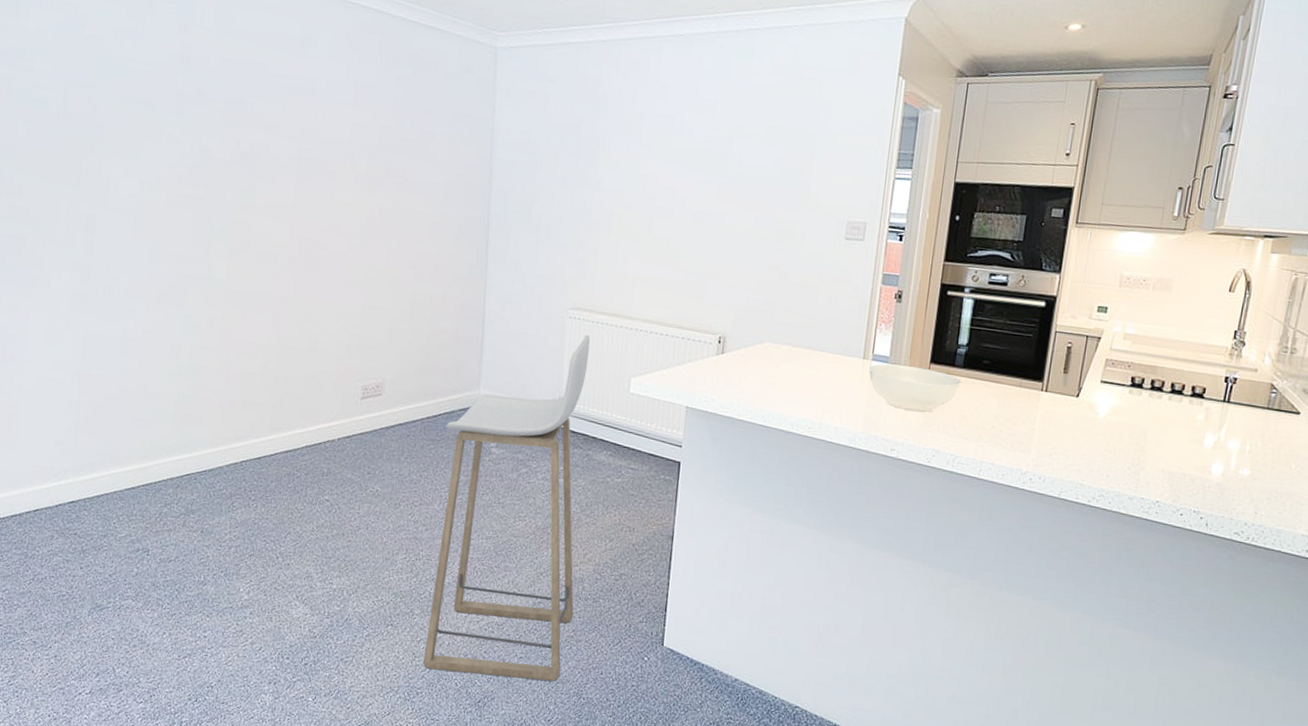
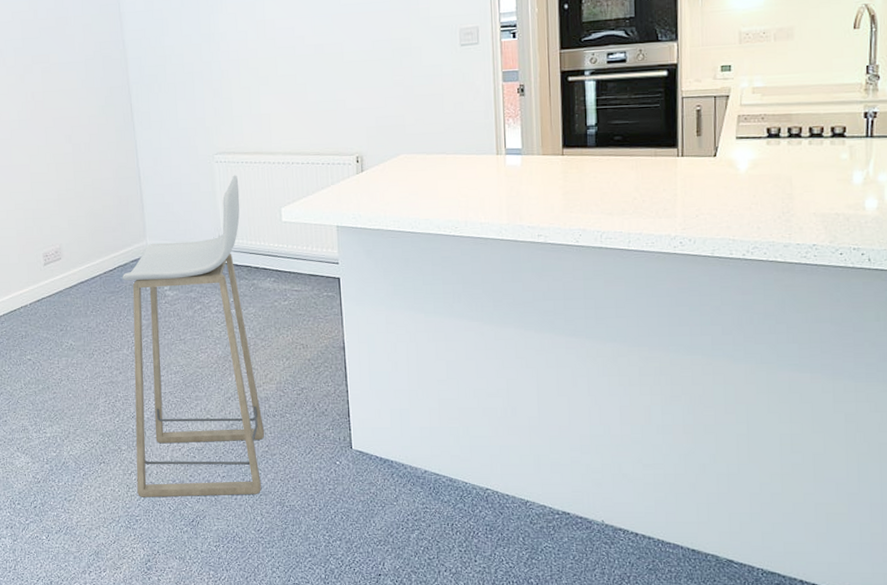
bowl: present [869,364,961,412] -> none [504,153,596,196]

